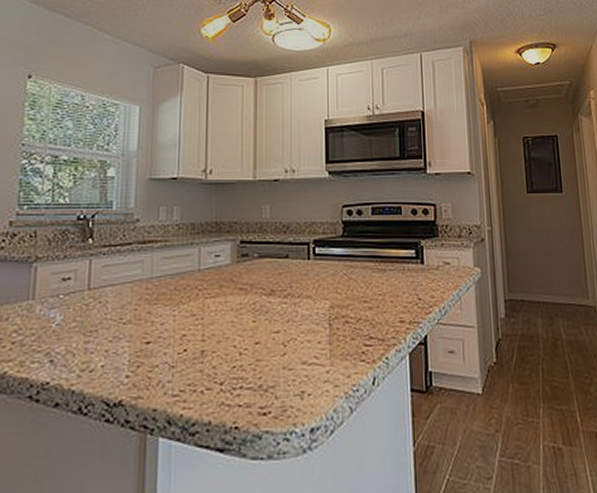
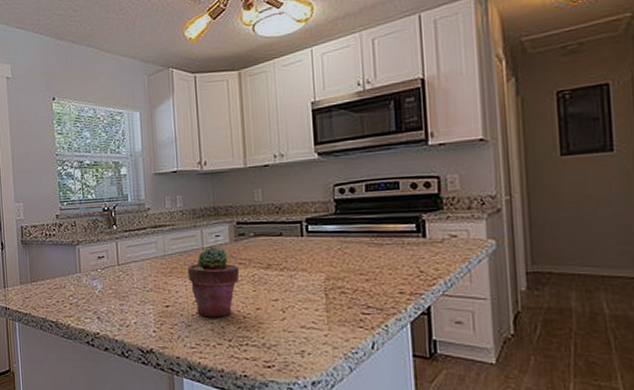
potted succulent: none [178,268,239,356] -> present [187,246,240,318]

